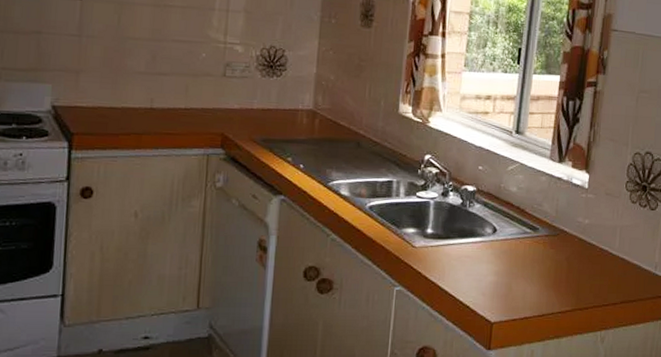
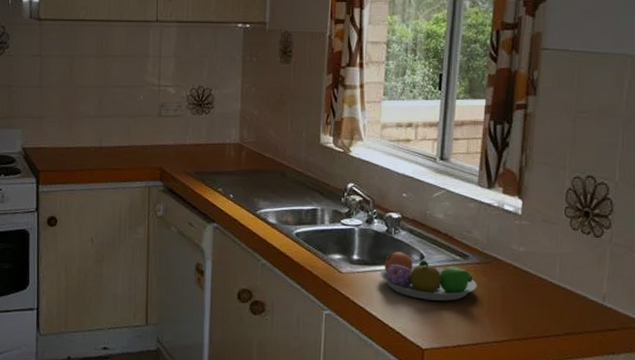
fruit bowl: none [453,223,545,274] -> present [380,250,477,301]

